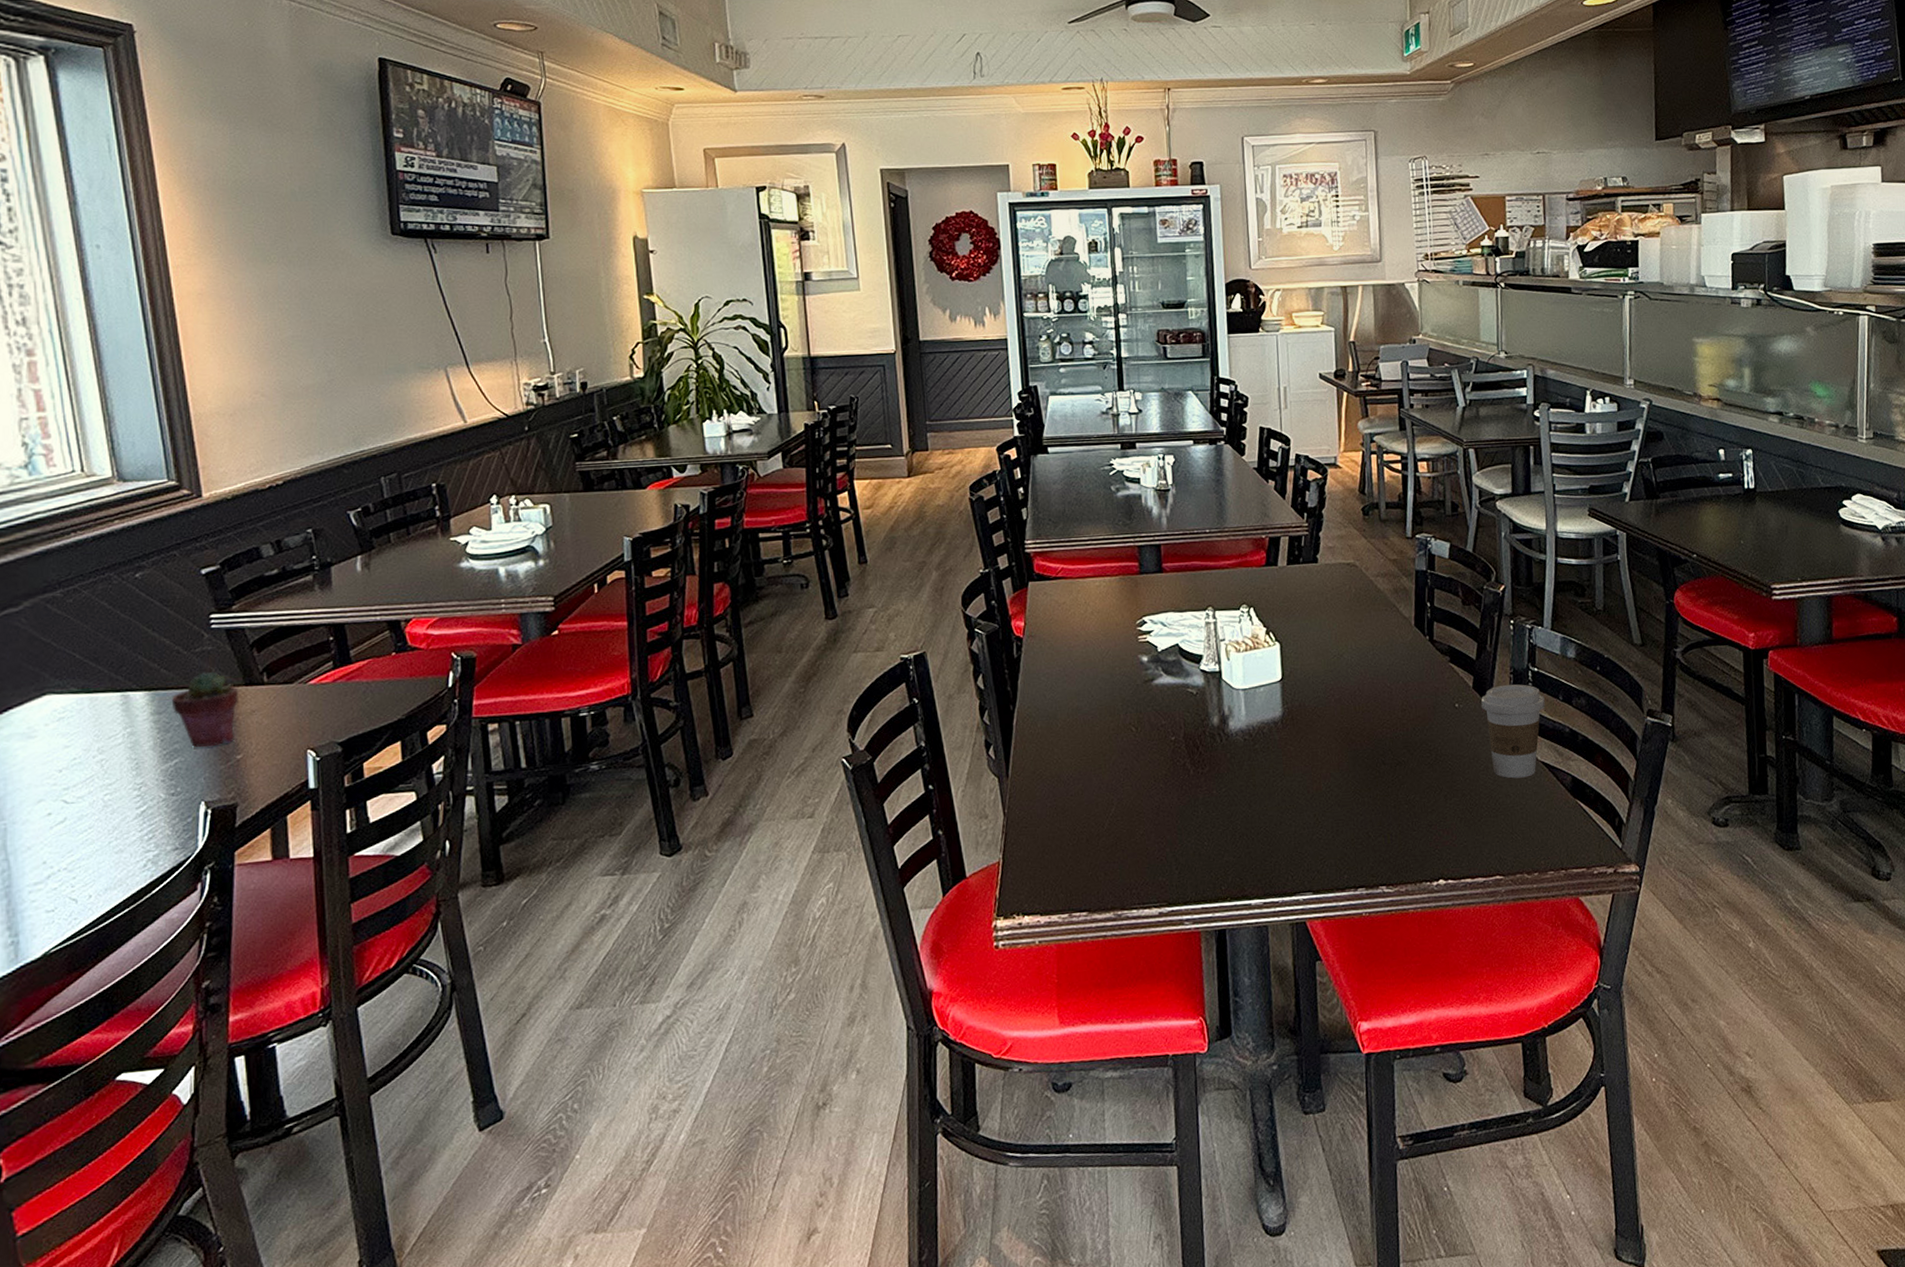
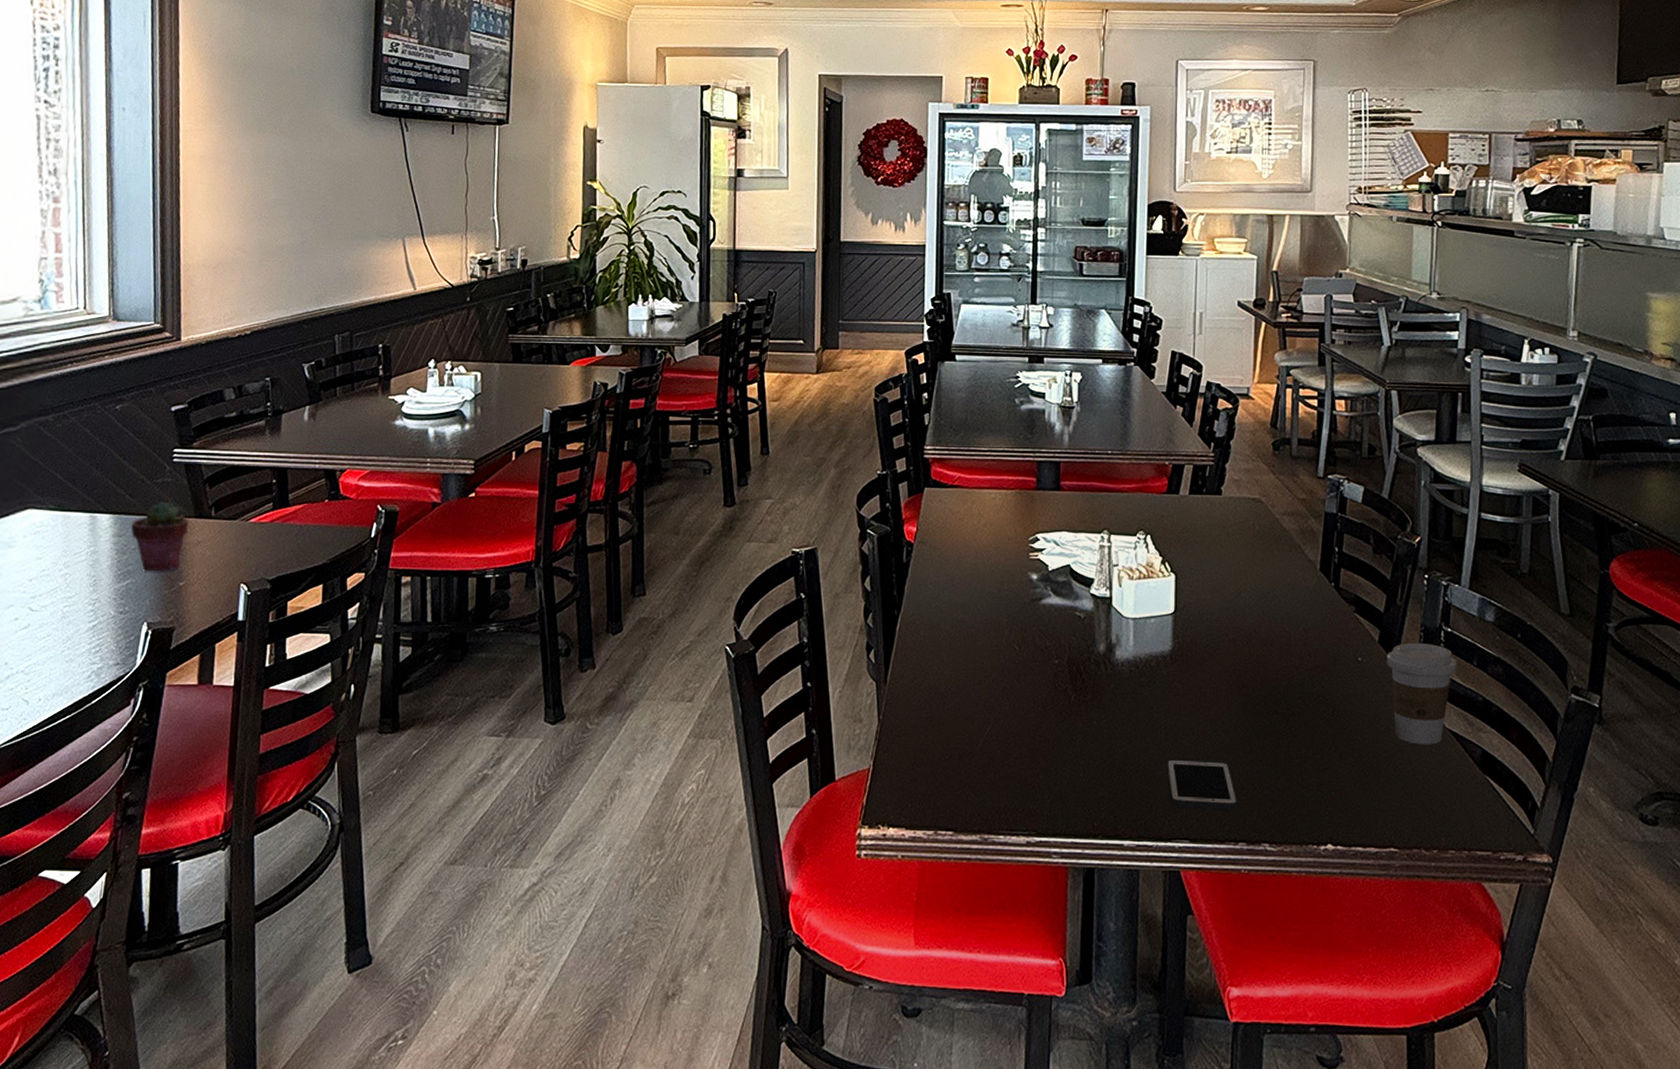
cell phone: none [1285,814,1355,863] -> present [1166,759,1238,812]

